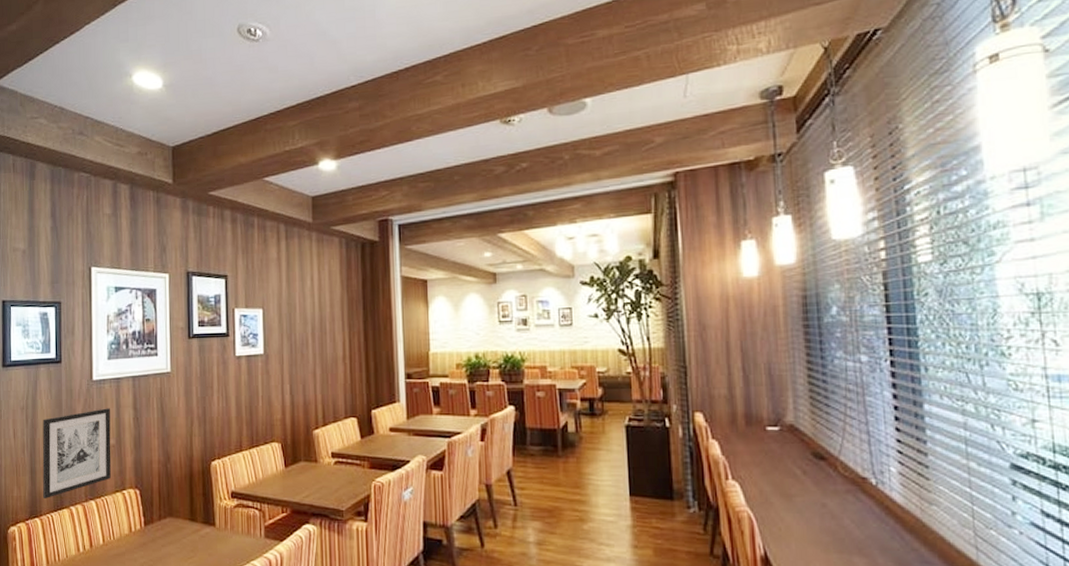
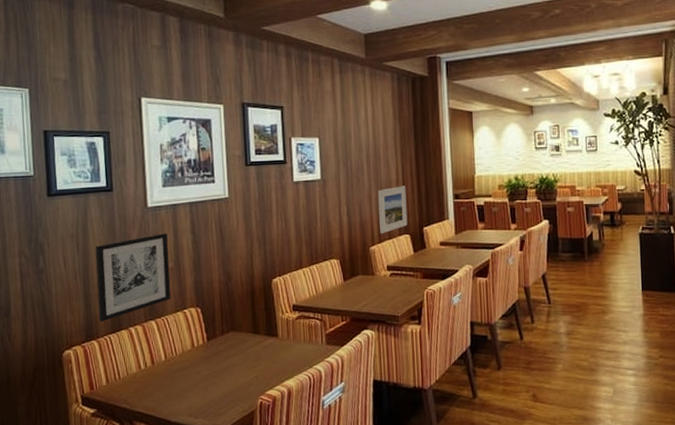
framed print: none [323,362,355,416] -> present [378,186,408,234]

